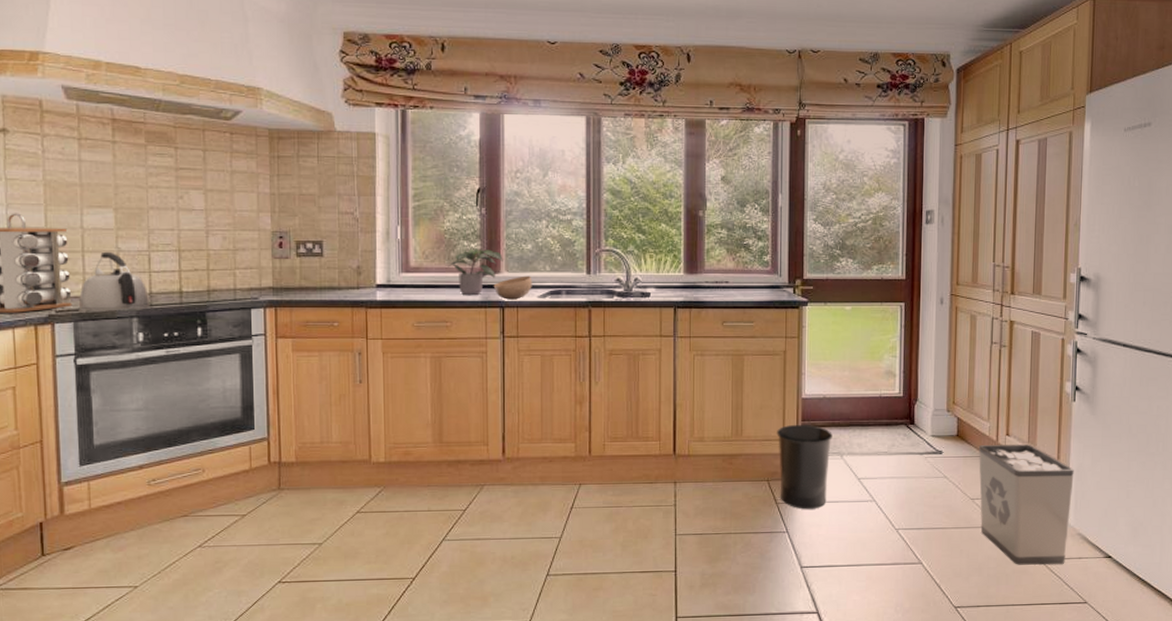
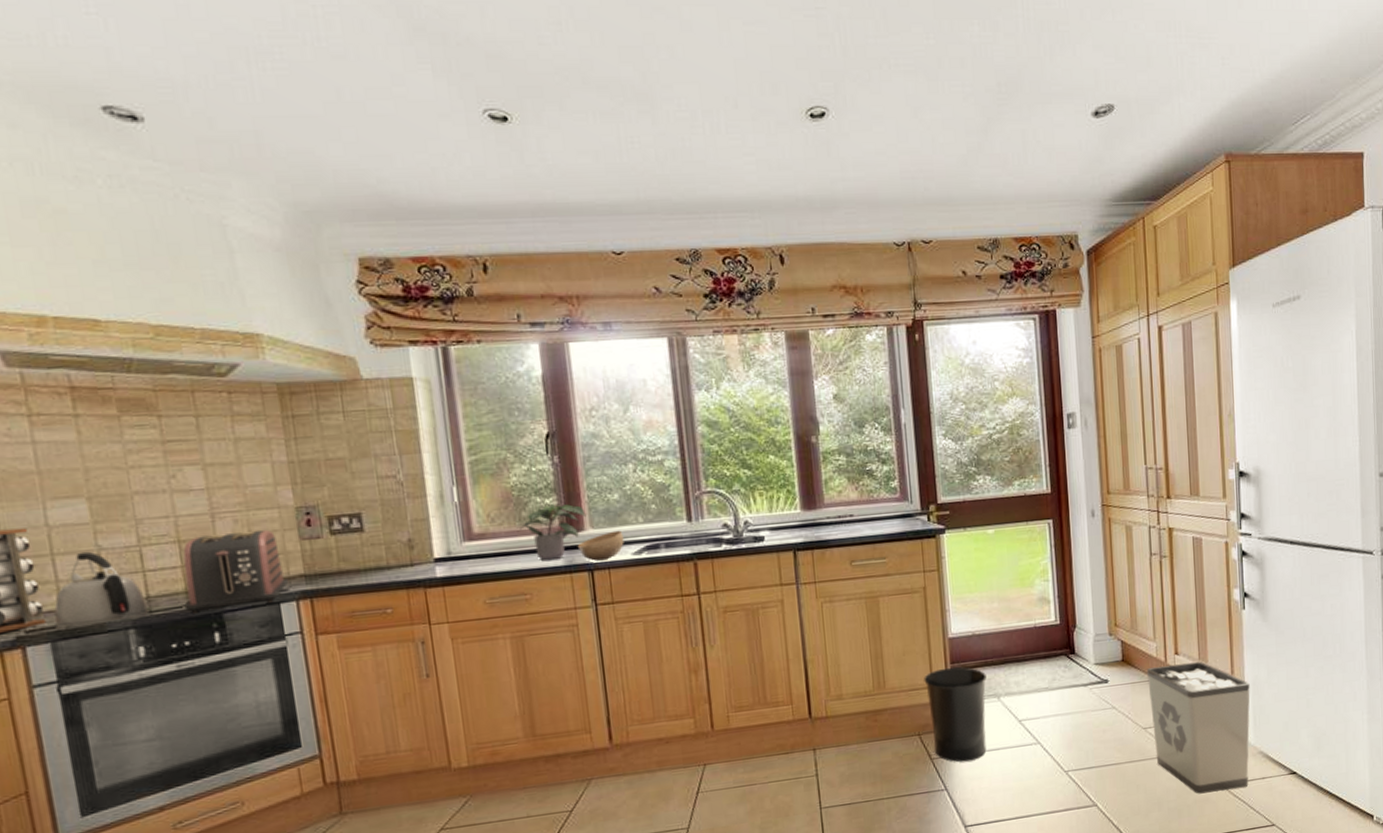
toaster: none [177,248,260,311] -> present [182,530,289,615]

